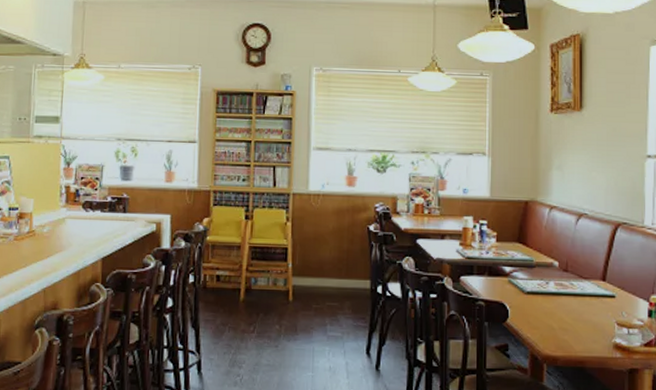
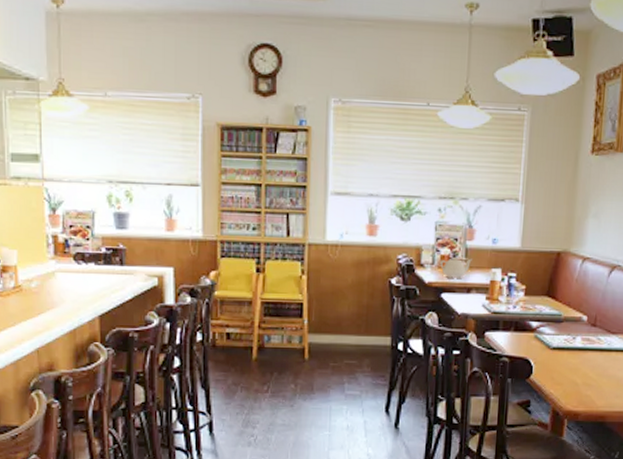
teapot: none [414,206,445,226] -> present [439,258,472,280]

